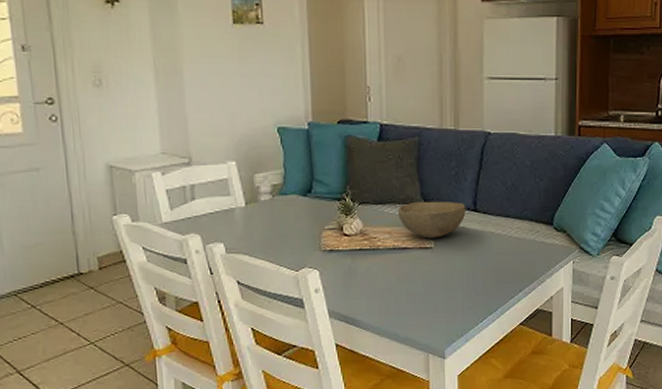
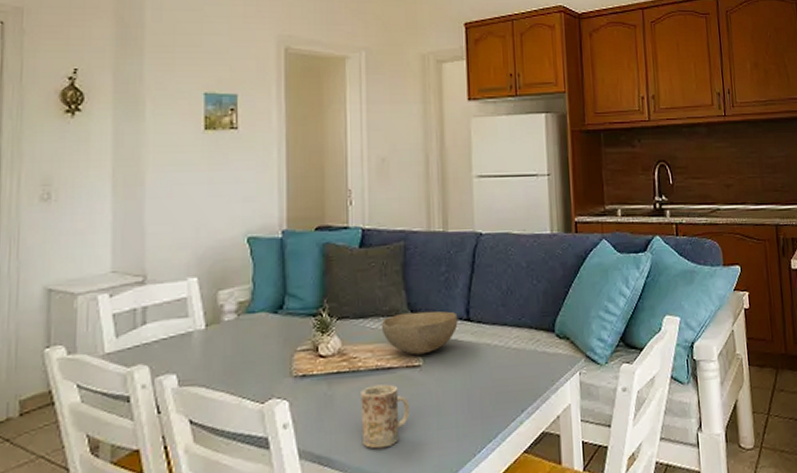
mug: none [380,261,423,314] -> present [361,384,410,449]

